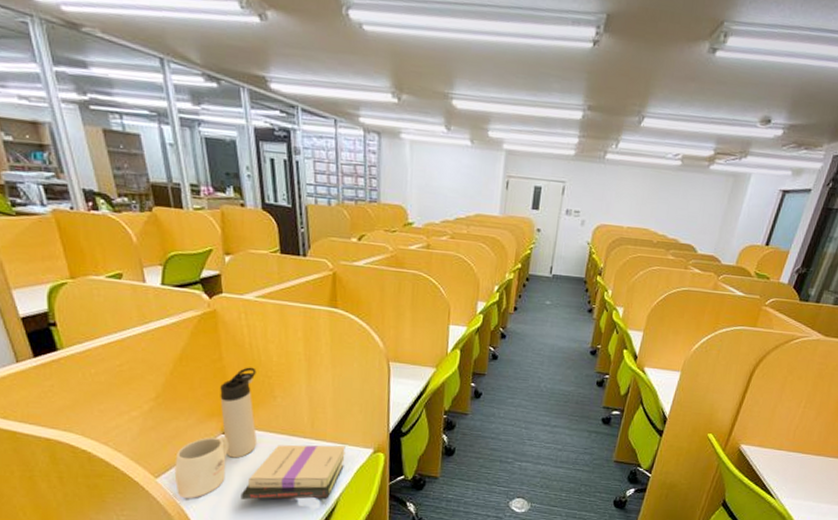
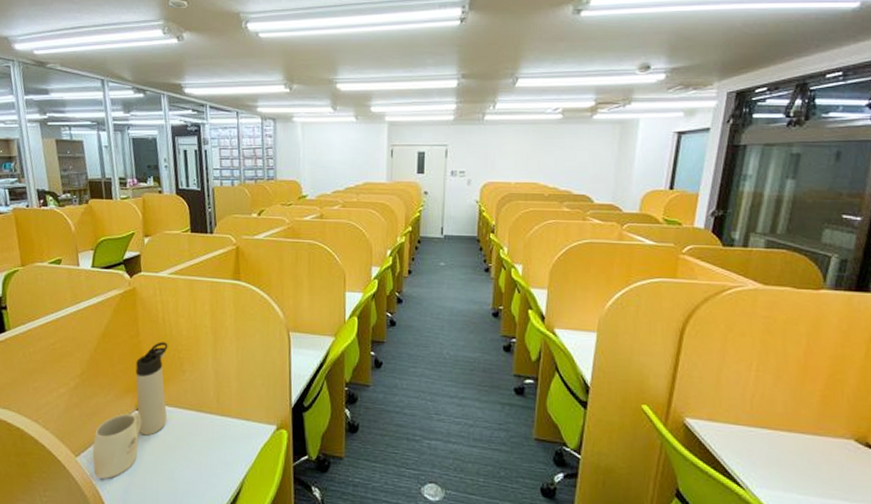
books: present [240,444,346,500] -> none [150,421,249,482]

